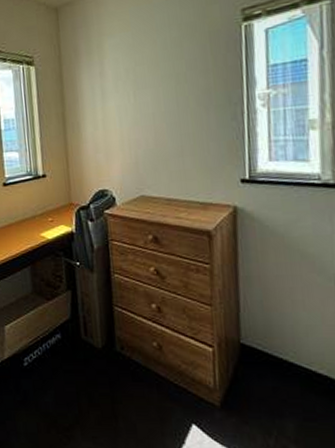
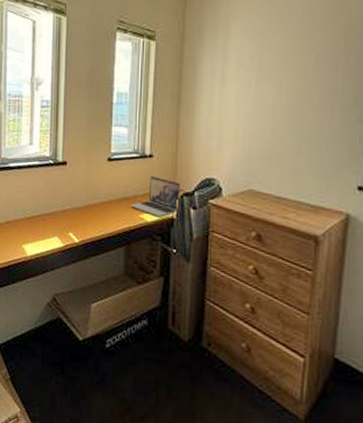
laptop: none [31,195,78,234] -> present [131,176,180,218]

